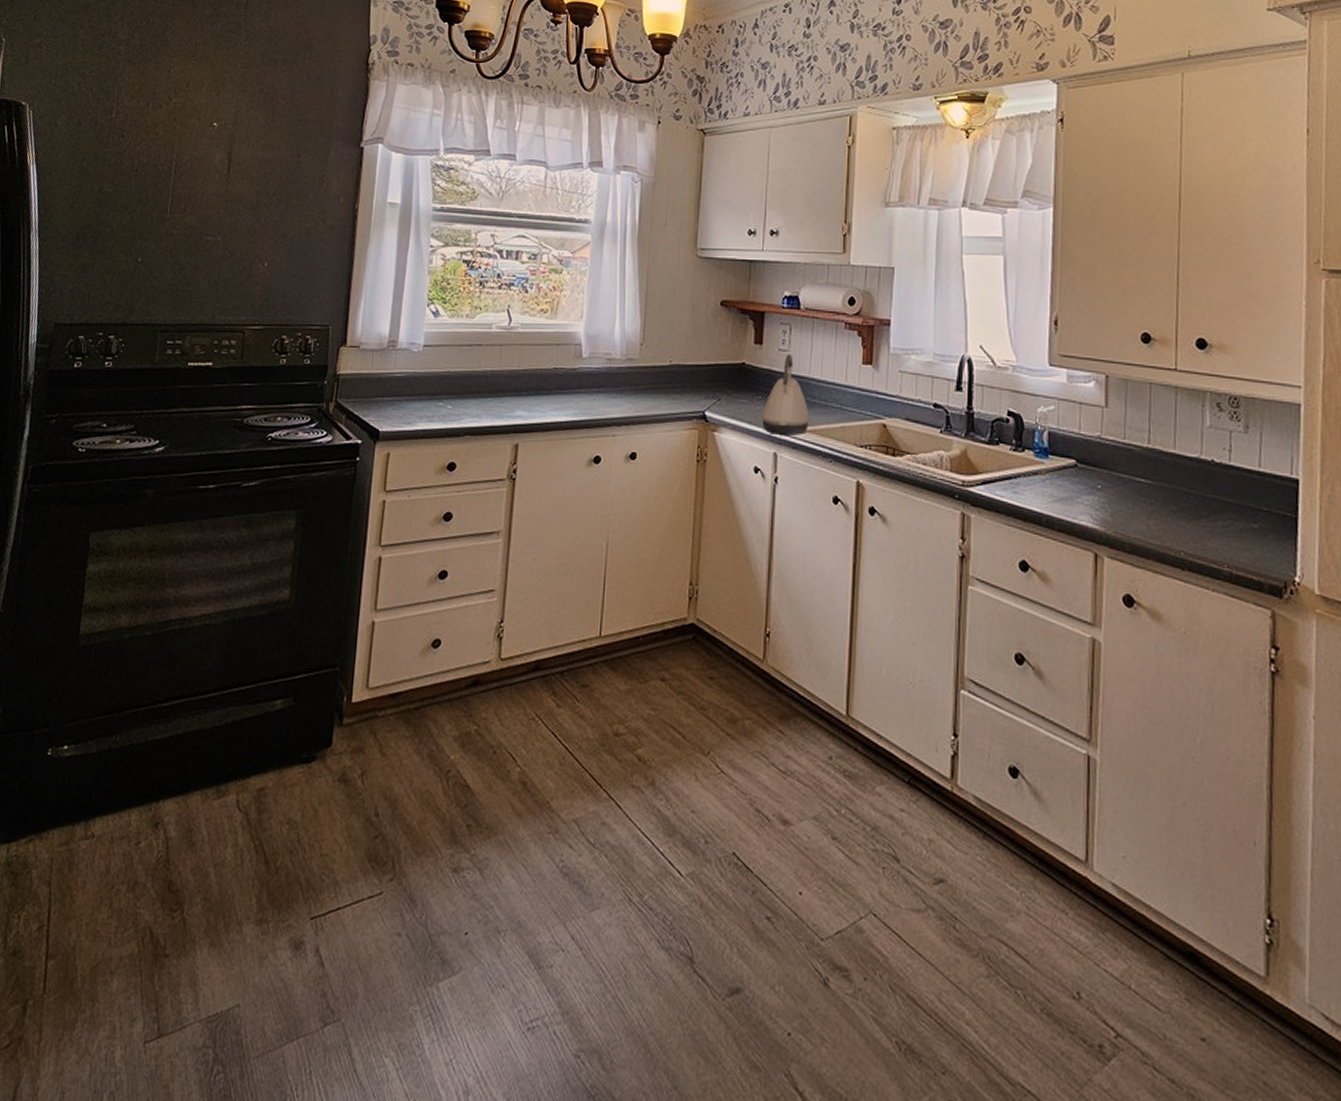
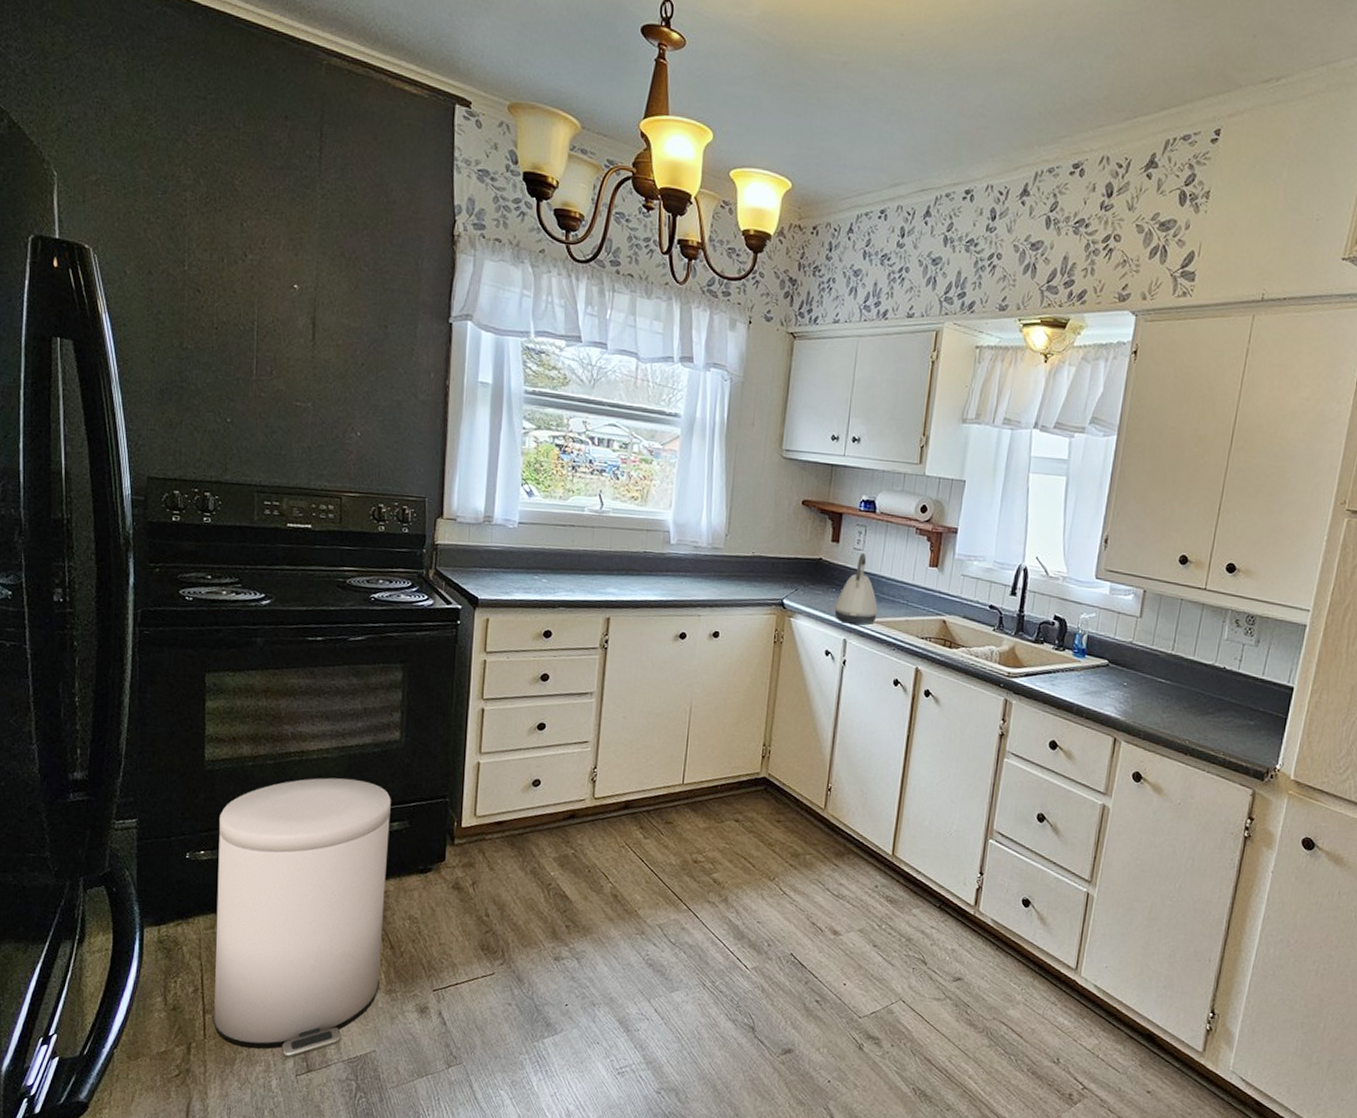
pedal bin: none [55,648,276,1019] -> present [213,777,391,1059]

